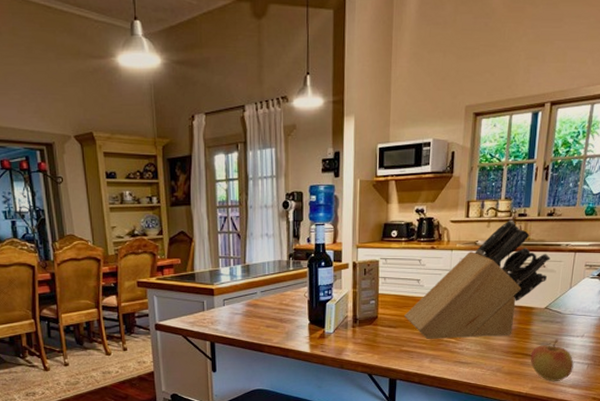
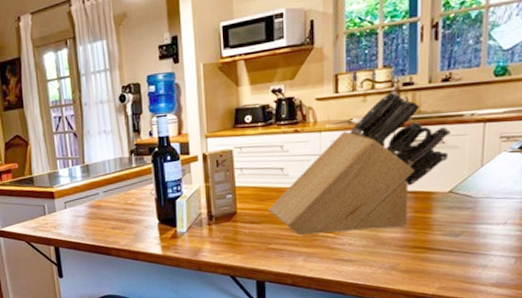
apple: present [530,338,574,381] -> none [434,228,496,279]

